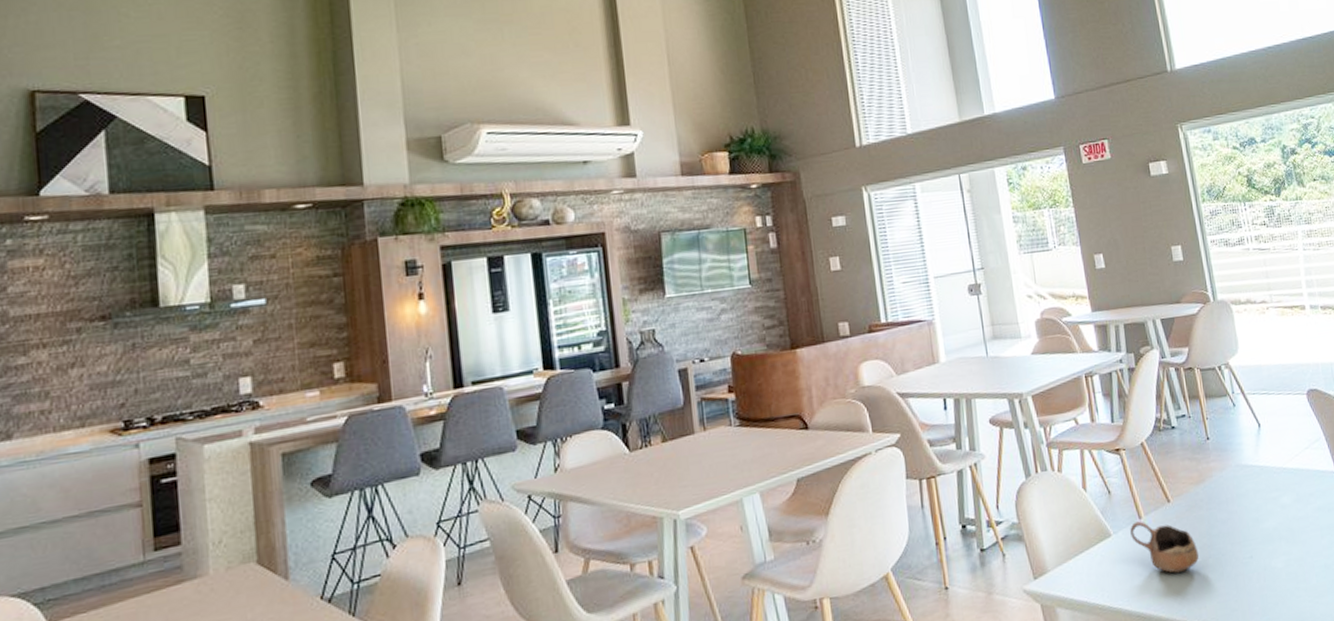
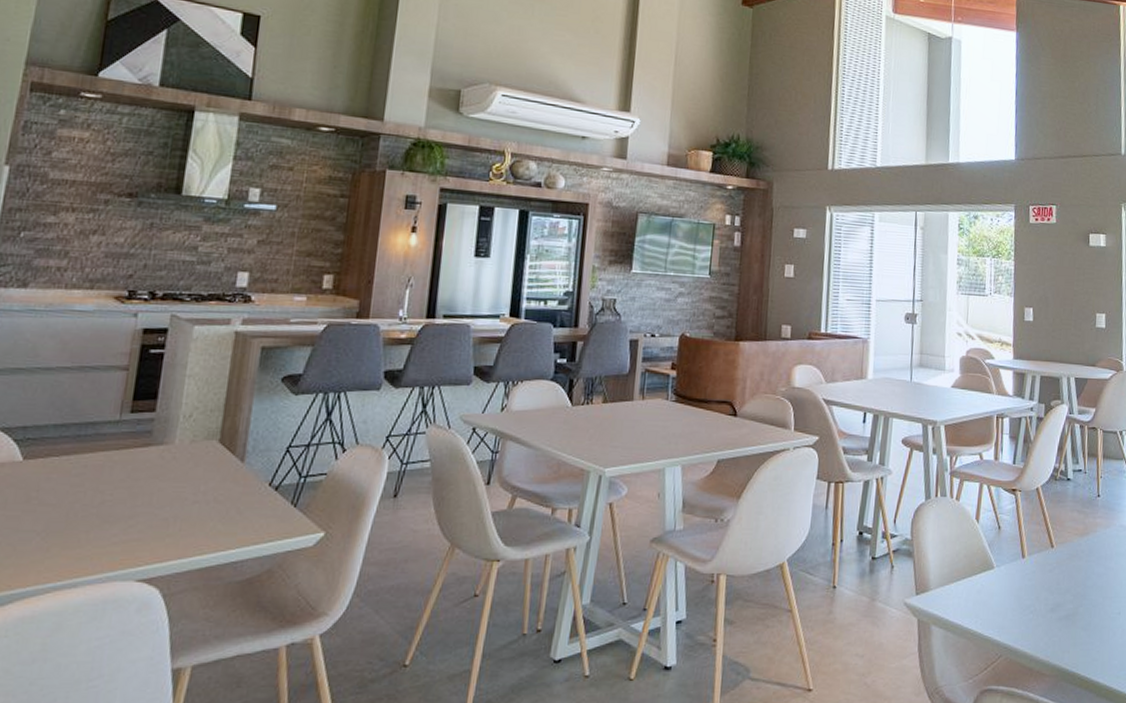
cup: present [1130,521,1199,573] -> none [1012,560,1071,614]

